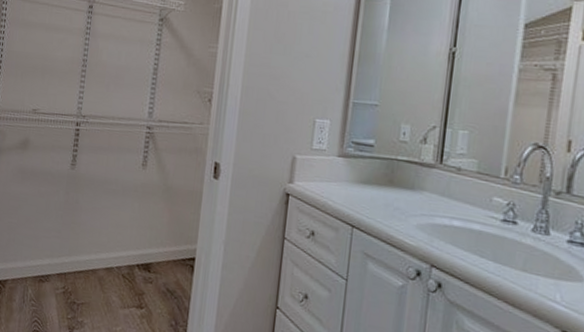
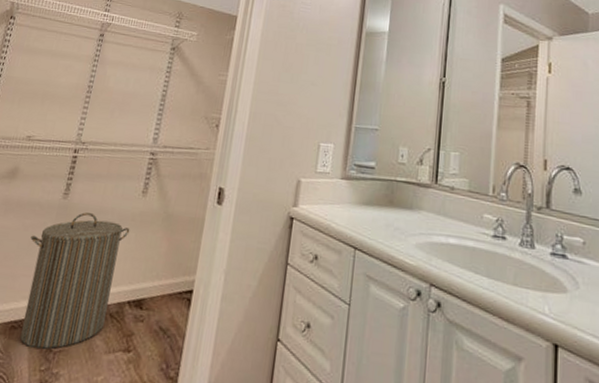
laundry hamper: none [47,182,134,301] -> present [19,212,130,349]

